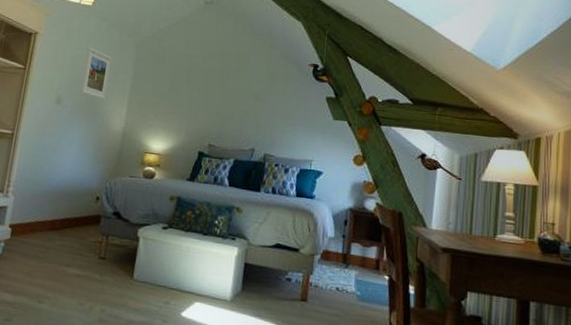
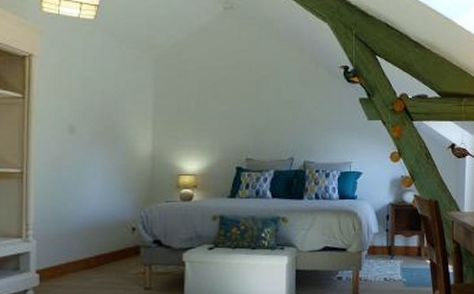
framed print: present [81,47,112,100] -> none [96,67,127,124]

